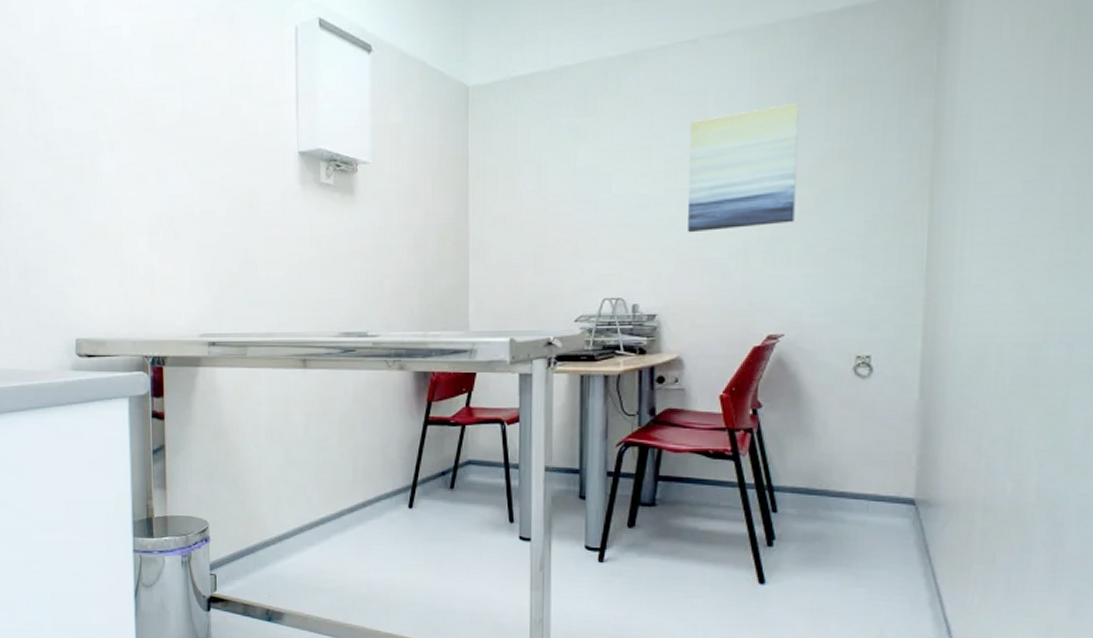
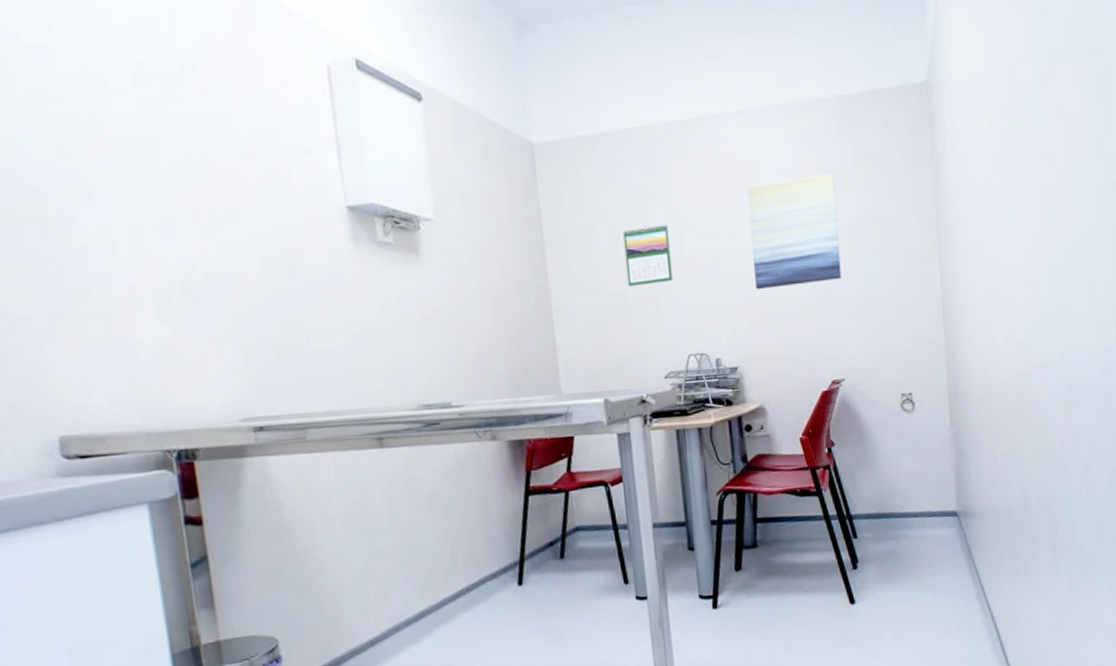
calendar: none [547,163,597,227] -> present [623,223,674,287]

